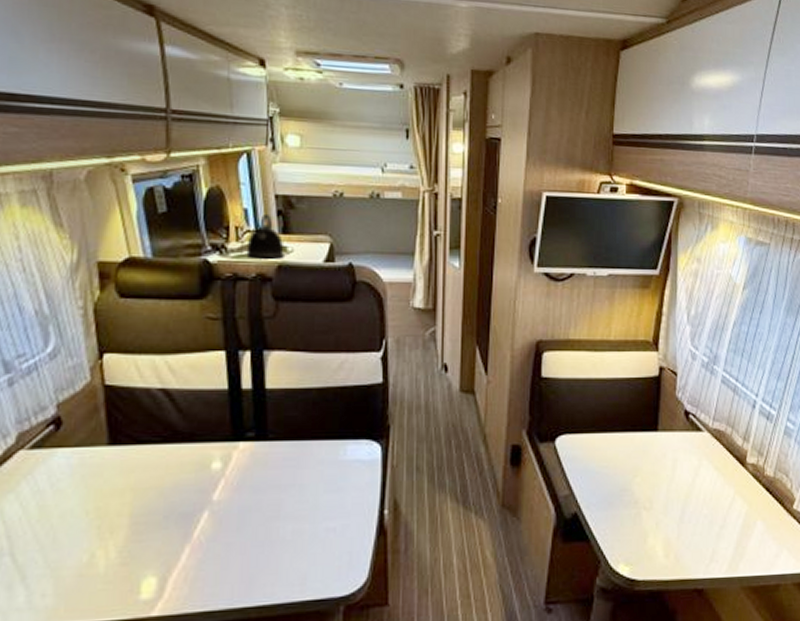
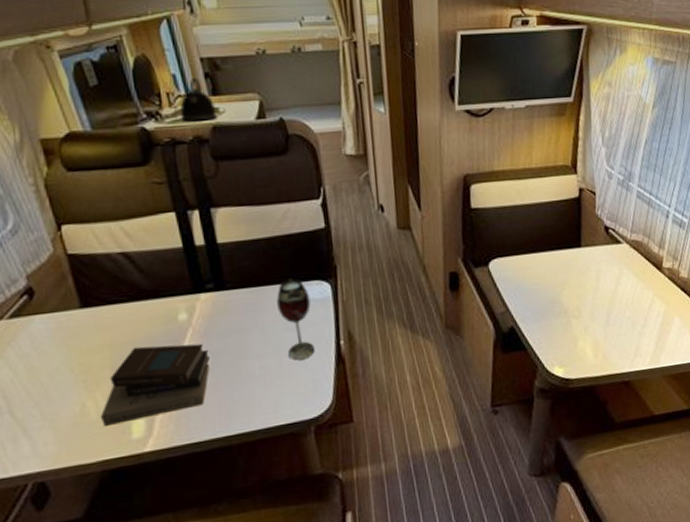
books: none [108,494,239,583] -> present [100,343,210,428]
wineglass: none [321,435,357,527] -> present [276,278,315,360]

